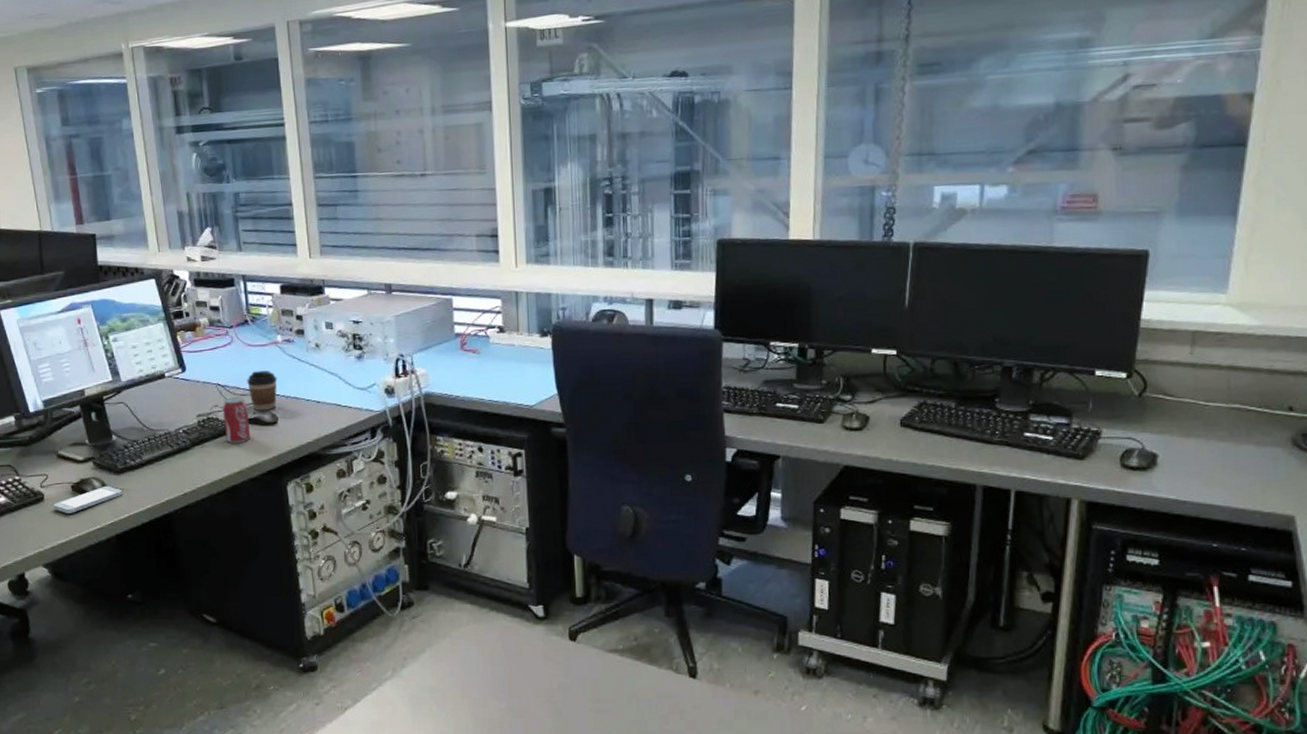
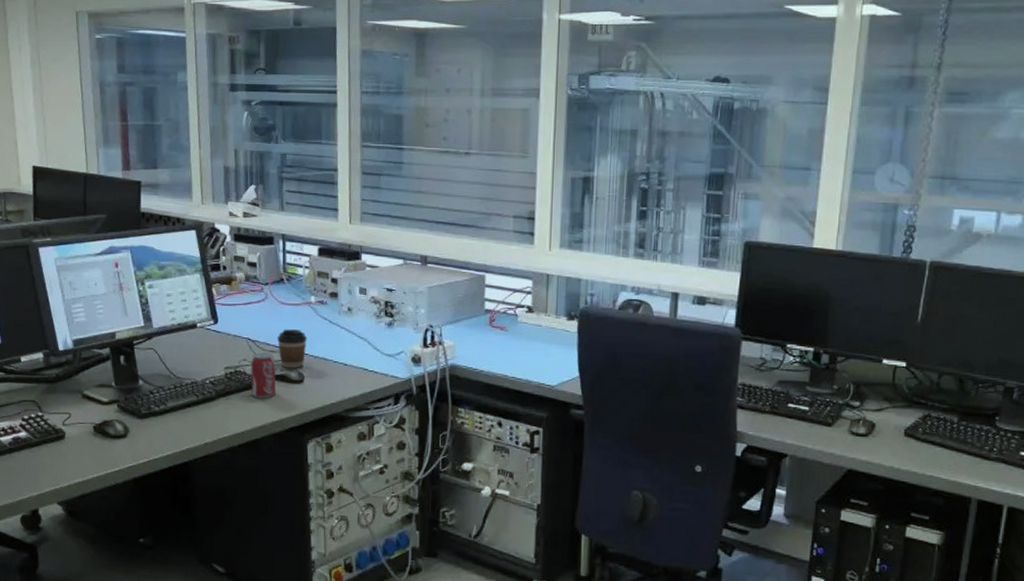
smartphone: present [53,485,123,513] -> none [73,429,144,454]

